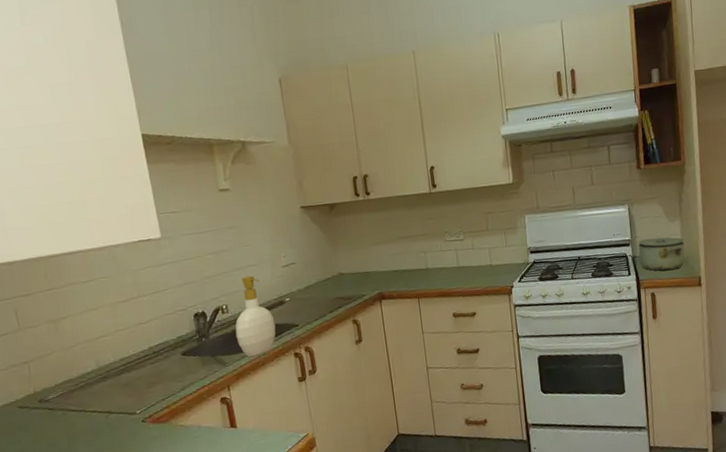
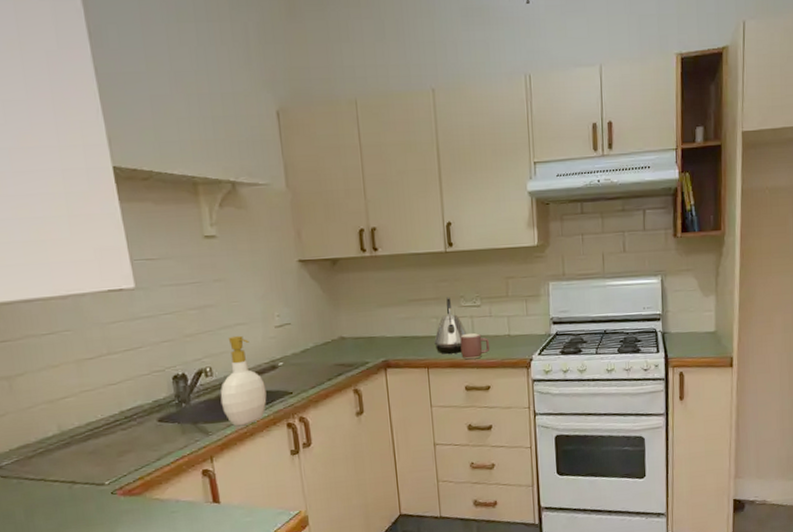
kettle: none [423,232,453,285] -> present [434,296,467,354]
mug: none [446,264,474,289] -> present [460,333,490,360]
cooking pot: present [637,237,685,271] -> none [668,313,719,350]

